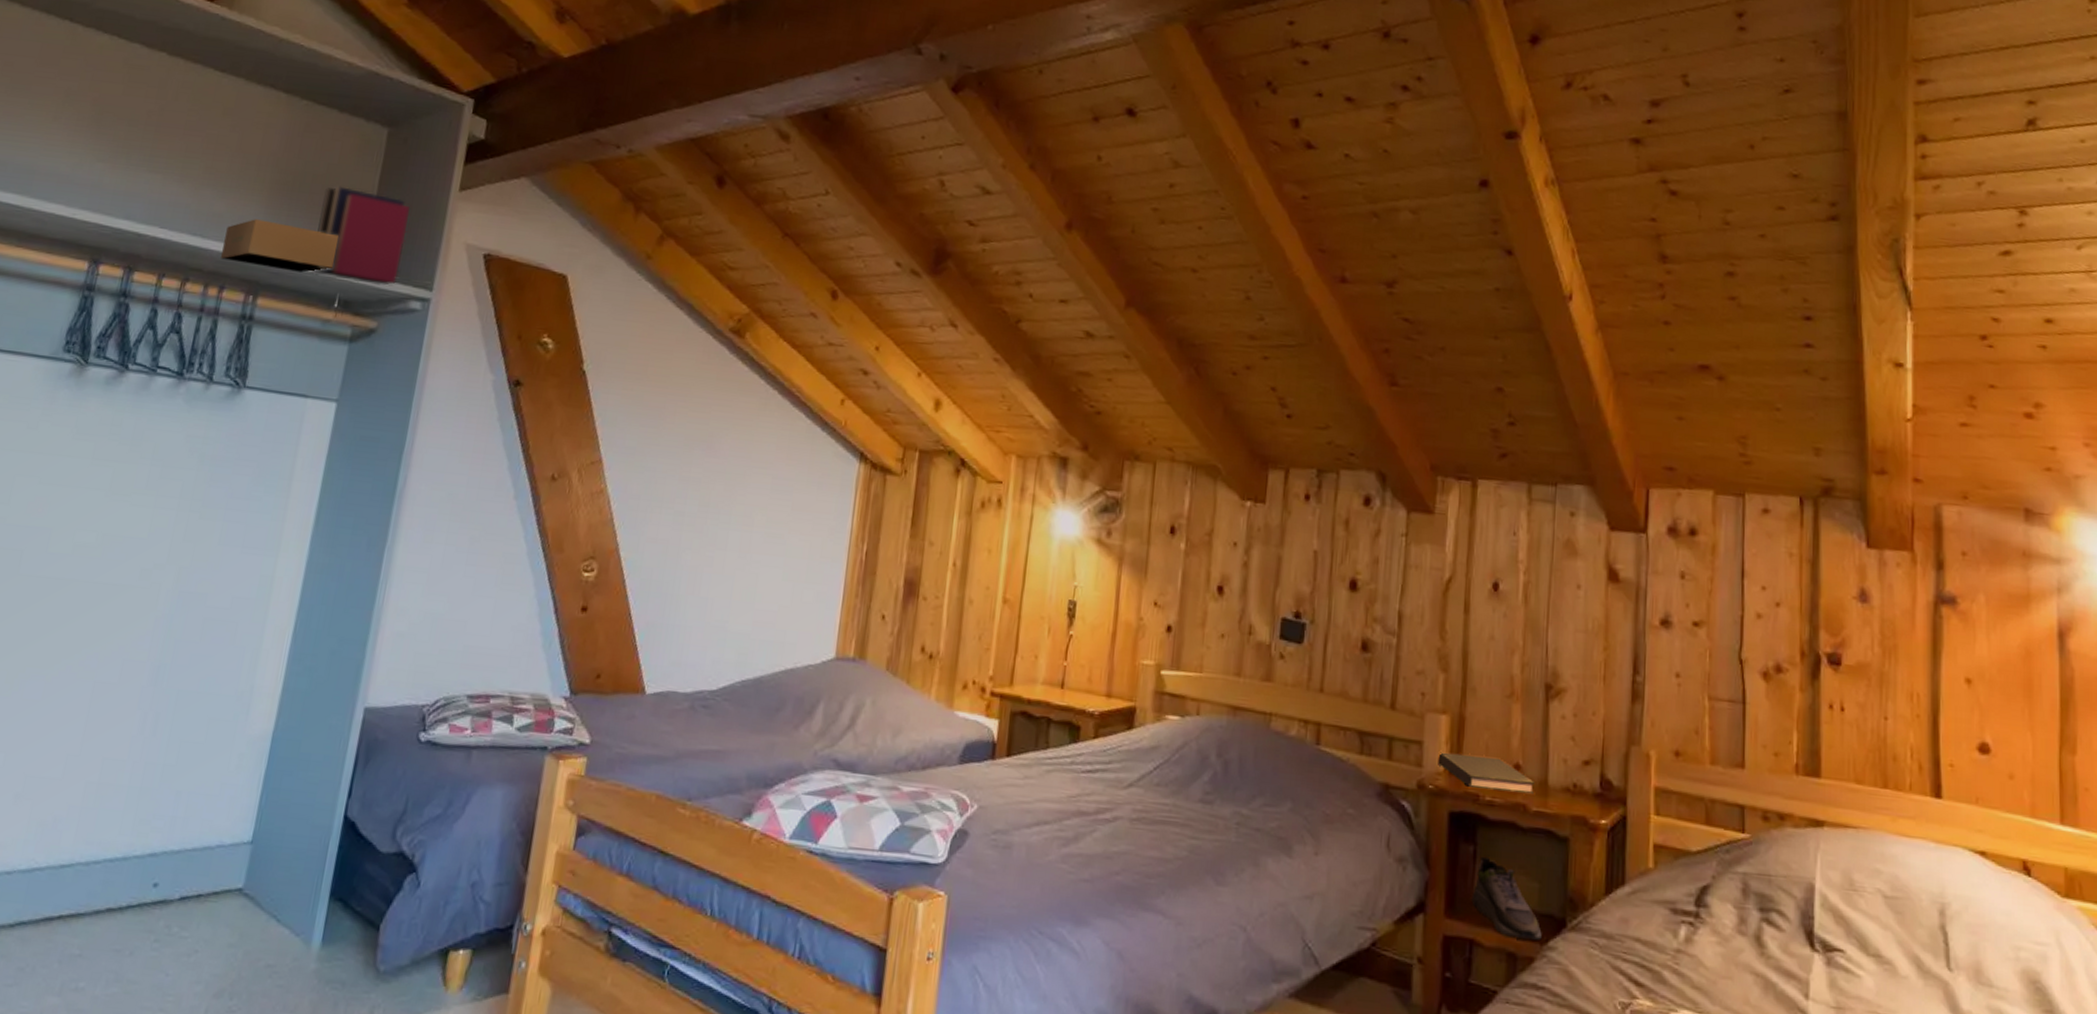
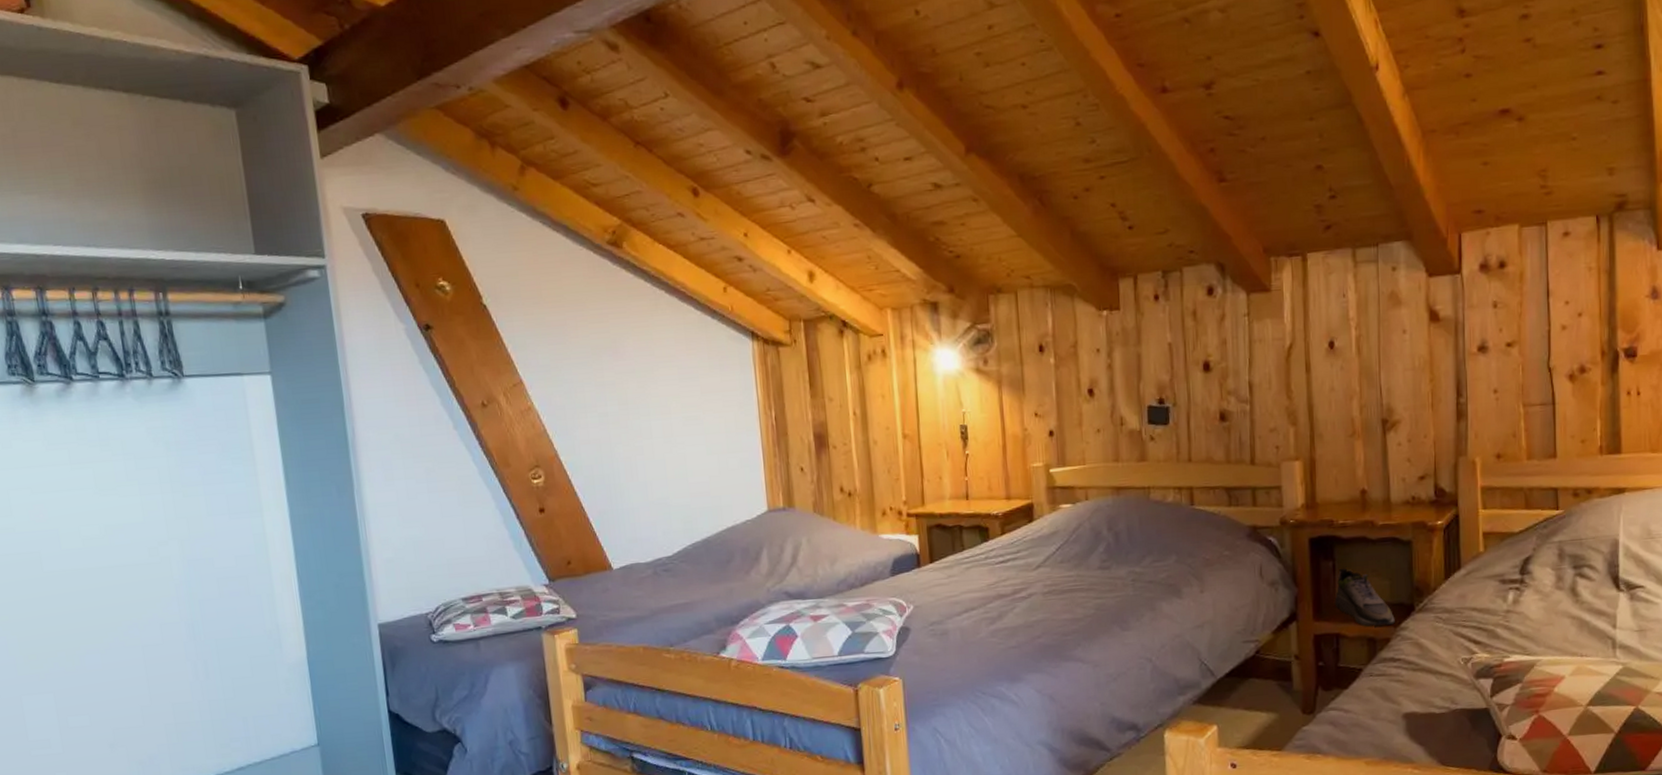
box: present [220,219,340,273] -> none [116,220,226,265]
books: present [310,186,410,286] -> none [195,174,290,263]
book: present [1438,752,1534,795] -> none [1296,487,1379,517]

